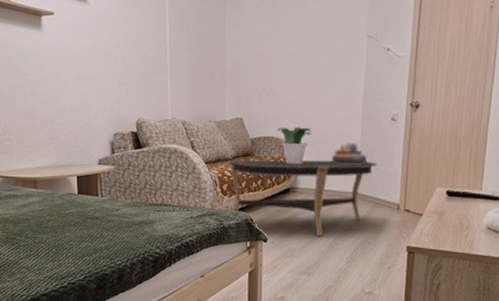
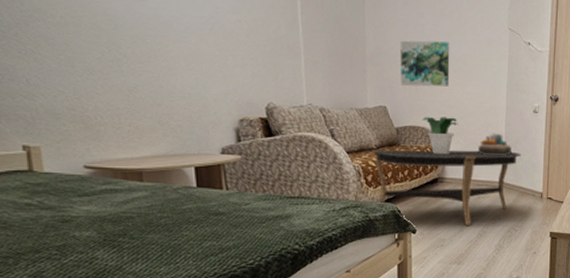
wall art: none [257,52,306,98] -> present [400,40,450,87]

